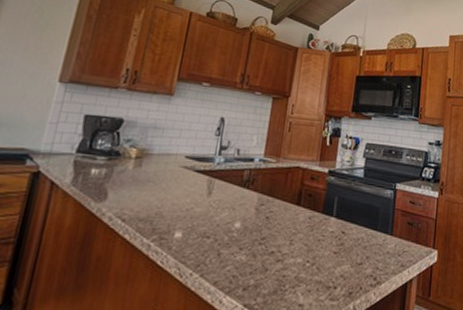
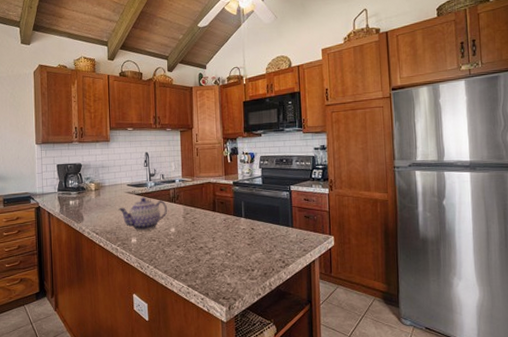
teapot: none [165,176,237,223] -> present [118,197,168,231]

